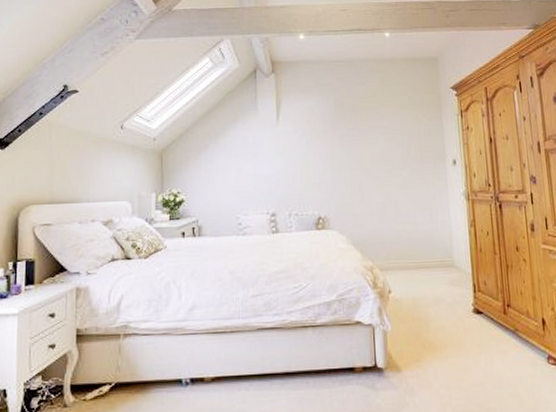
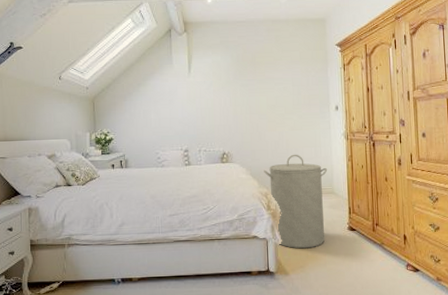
laundry hamper: none [368,218,446,338] -> present [264,154,328,249]

